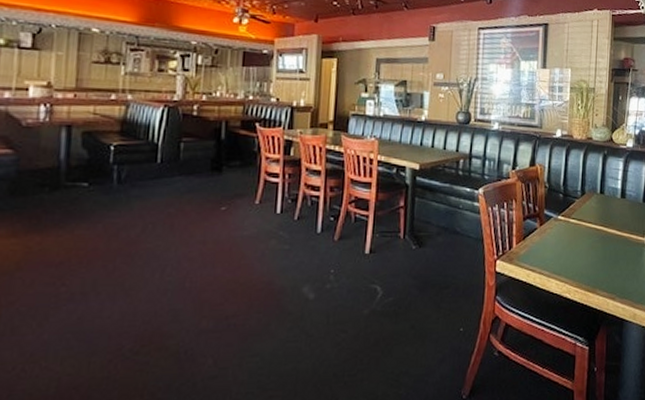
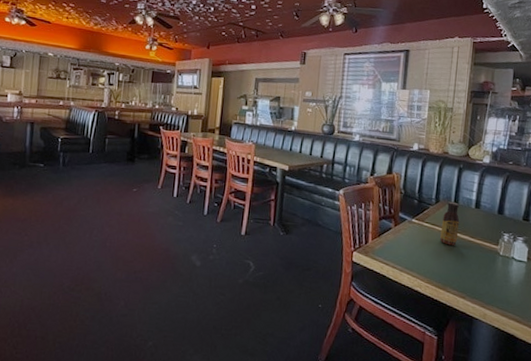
sauce bottle: none [587,192,606,242] -> present [440,201,460,246]

